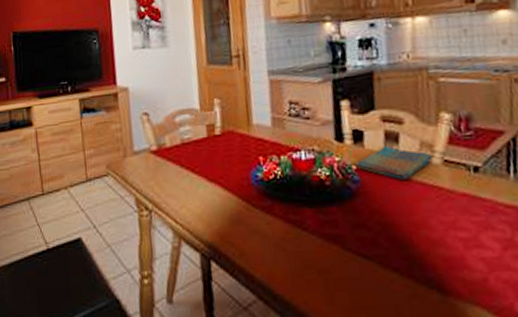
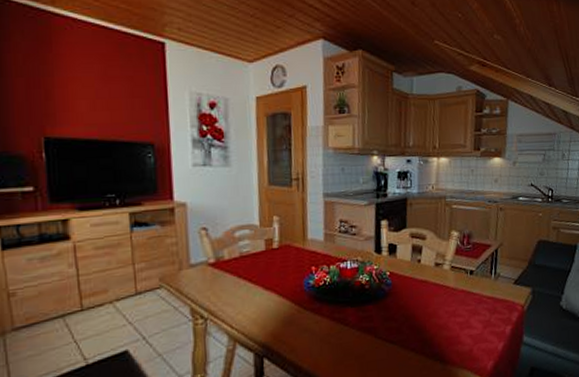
dish towel: present [356,145,431,180] -> none [389,256,443,282]

